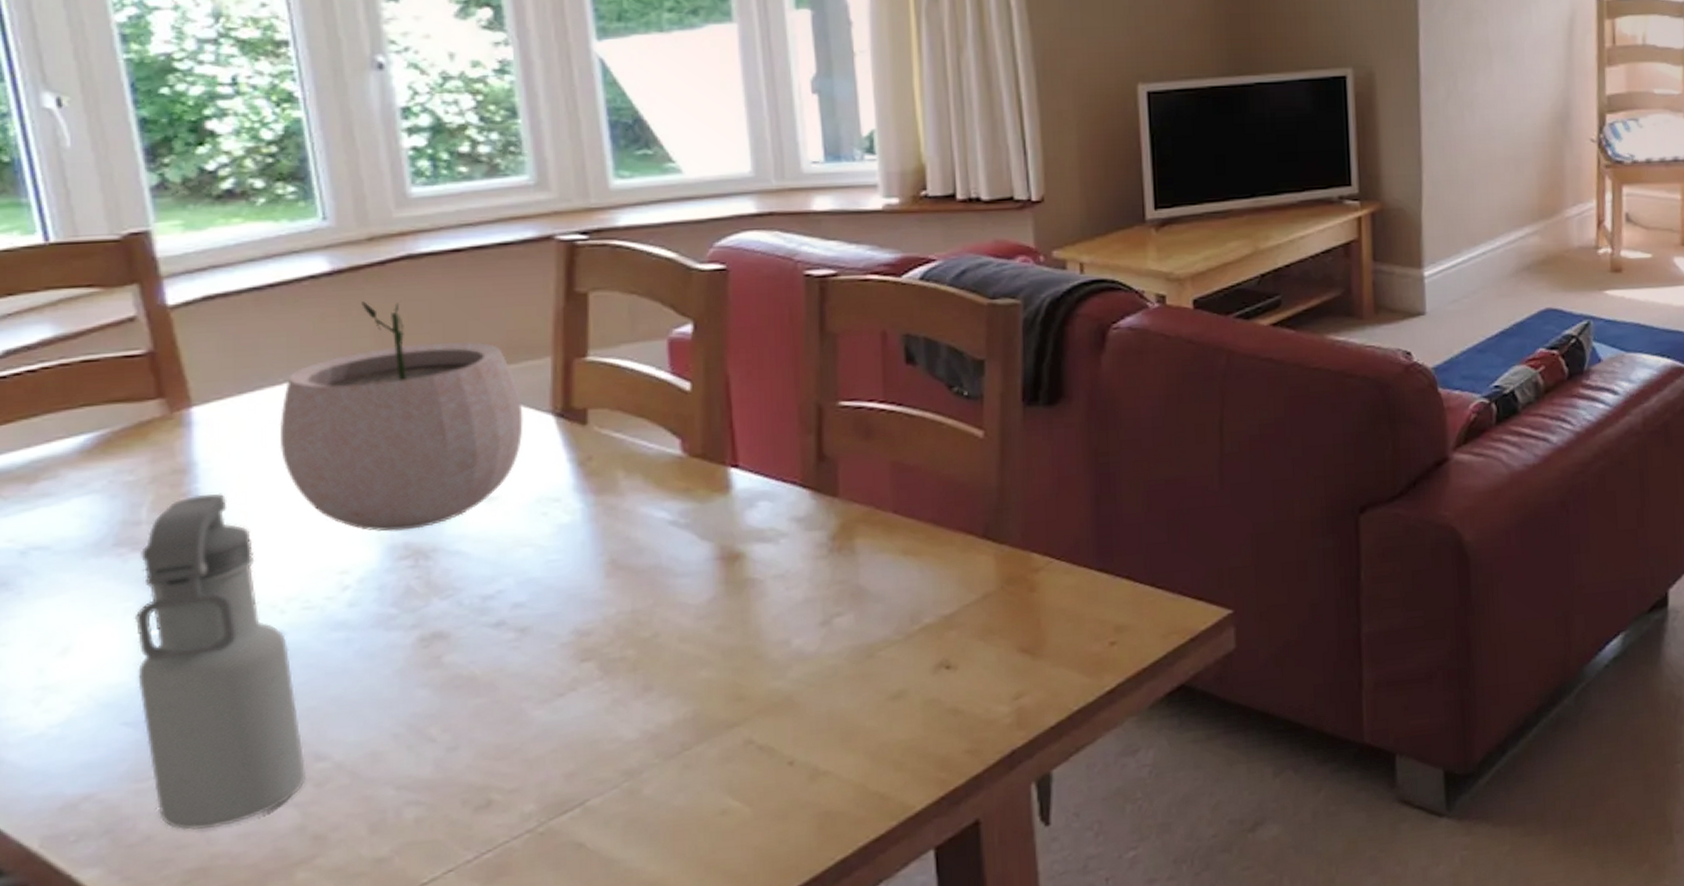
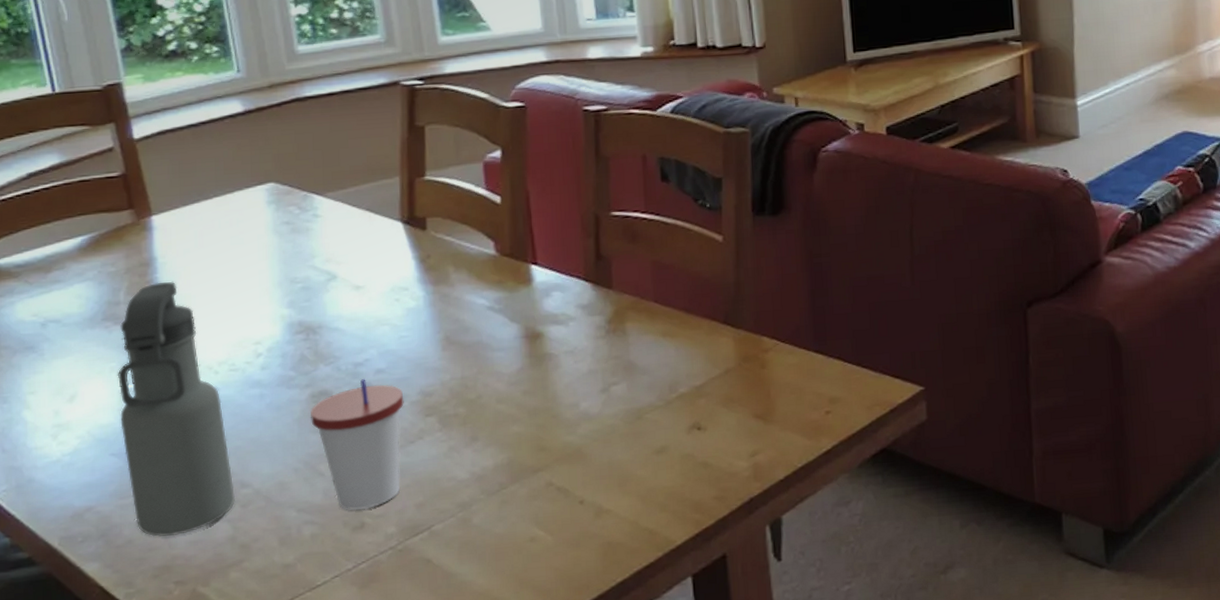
plant pot: present [279,301,523,532] -> none [211,134,381,313]
cup: none [418,616,551,785] -> present [311,379,404,510]

